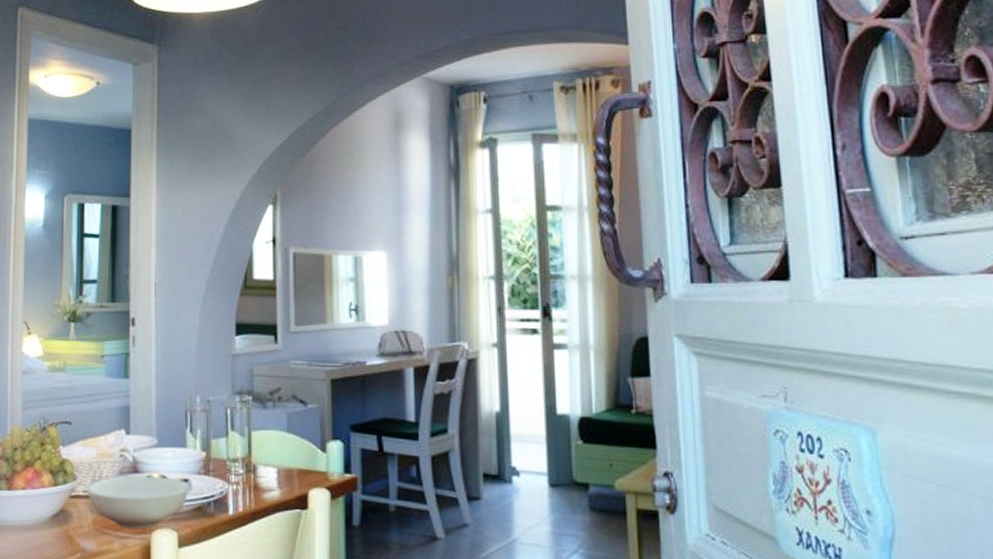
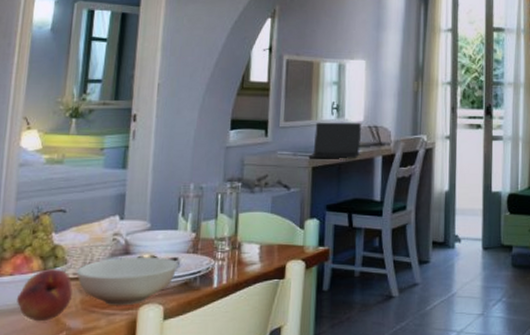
fruit: none [31,484,84,541] -> present [17,269,73,322]
laptop: none [326,326,386,371] -> present [309,122,361,159]

